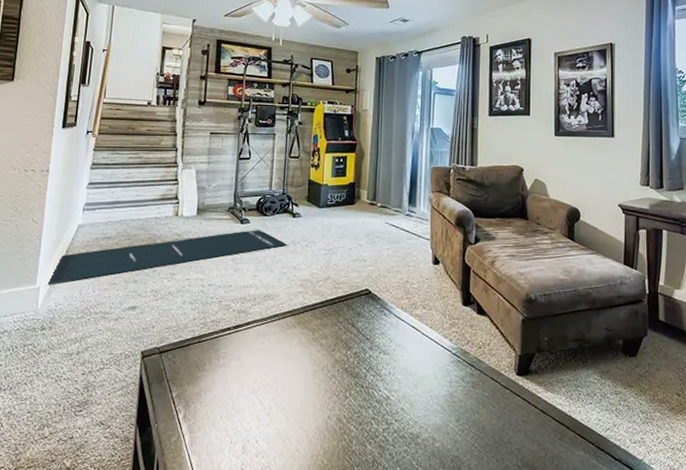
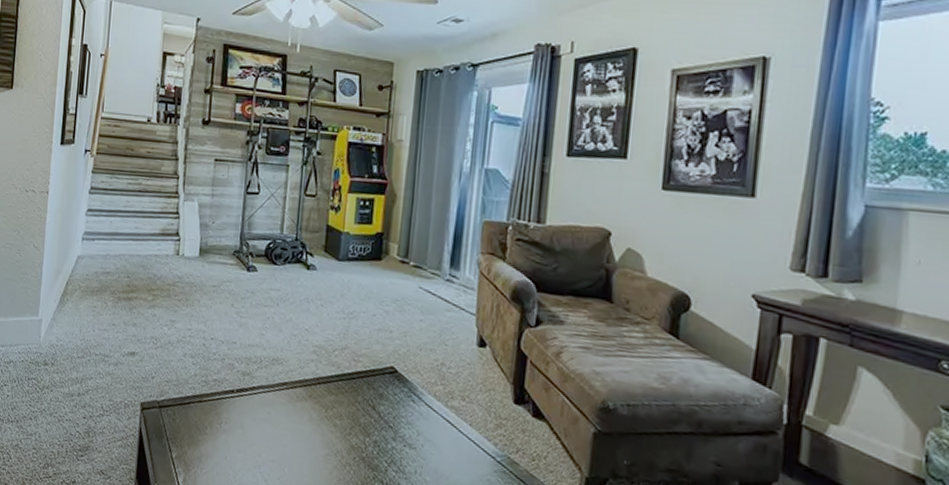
yoga mat: present [46,230,288,286] -> none [47,279,300,319]

